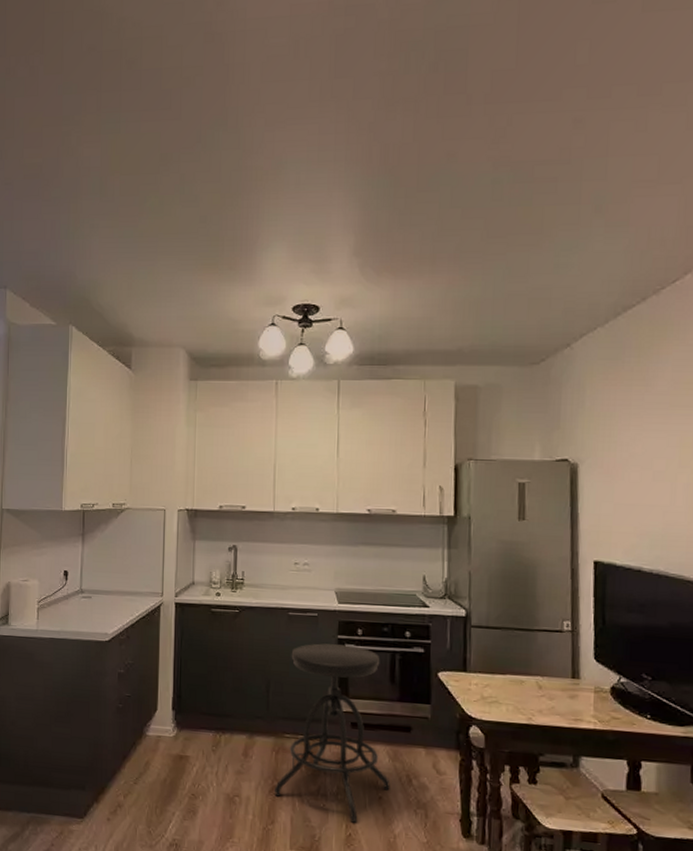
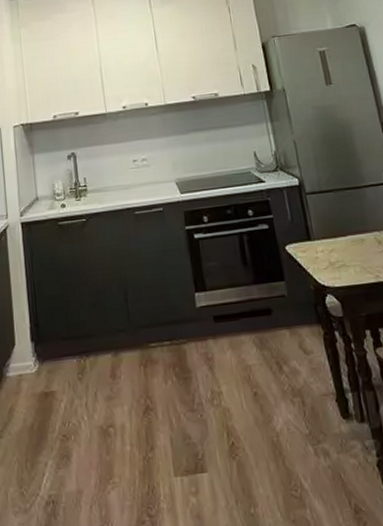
stool: present [275,643,390,823] -> none [143,234,263,429]

